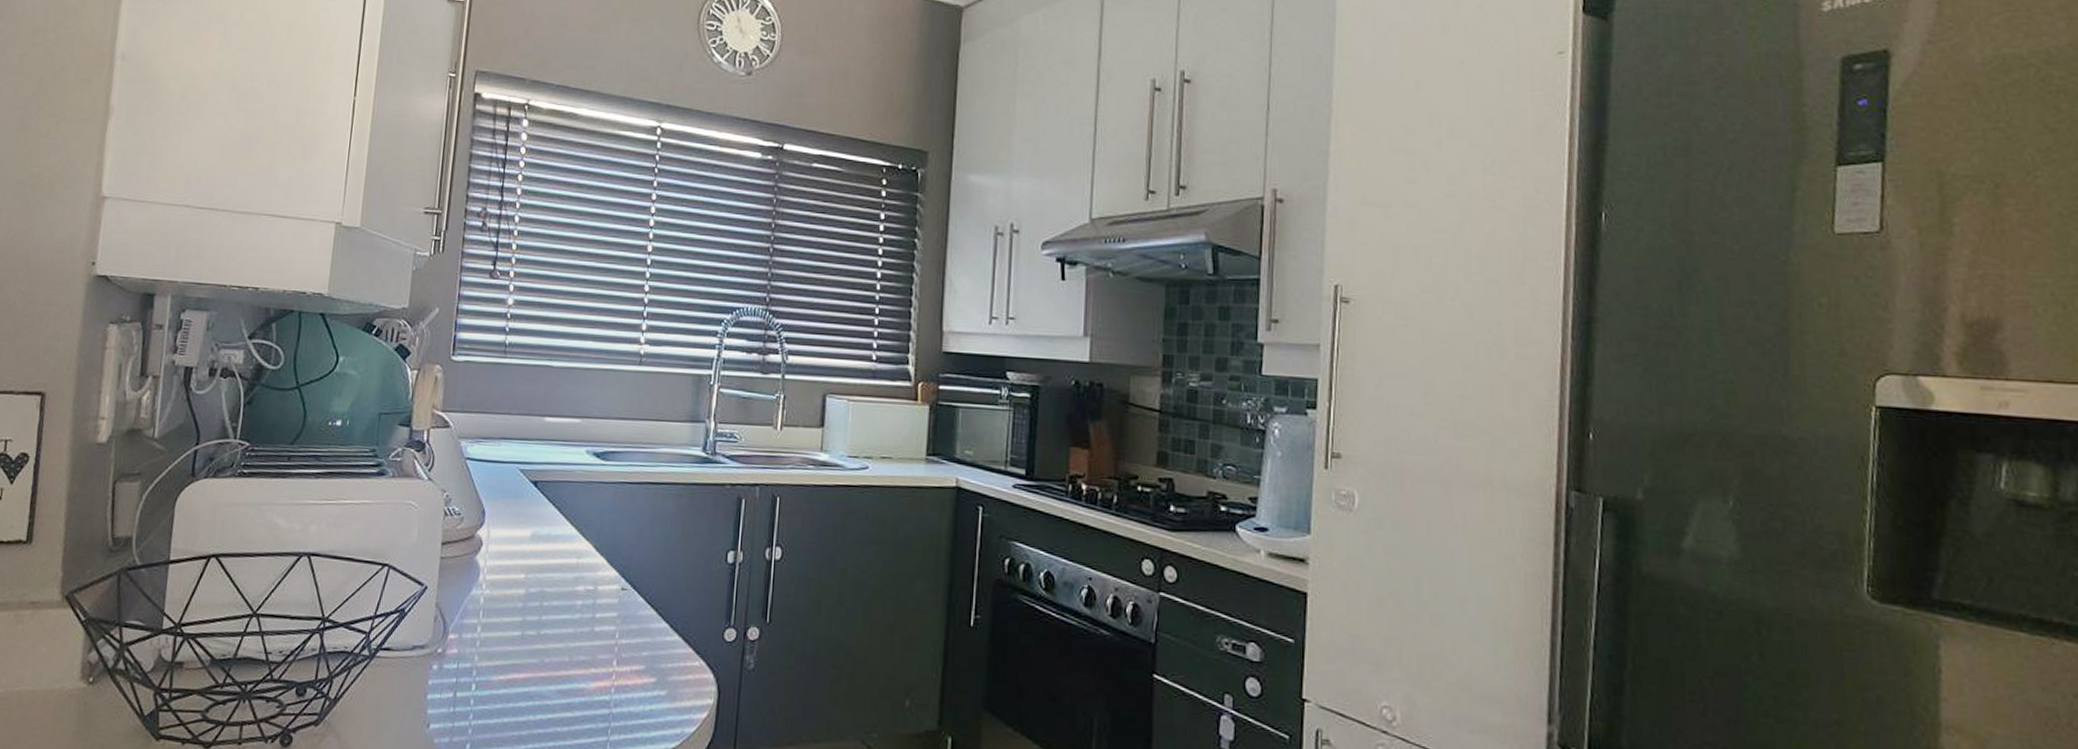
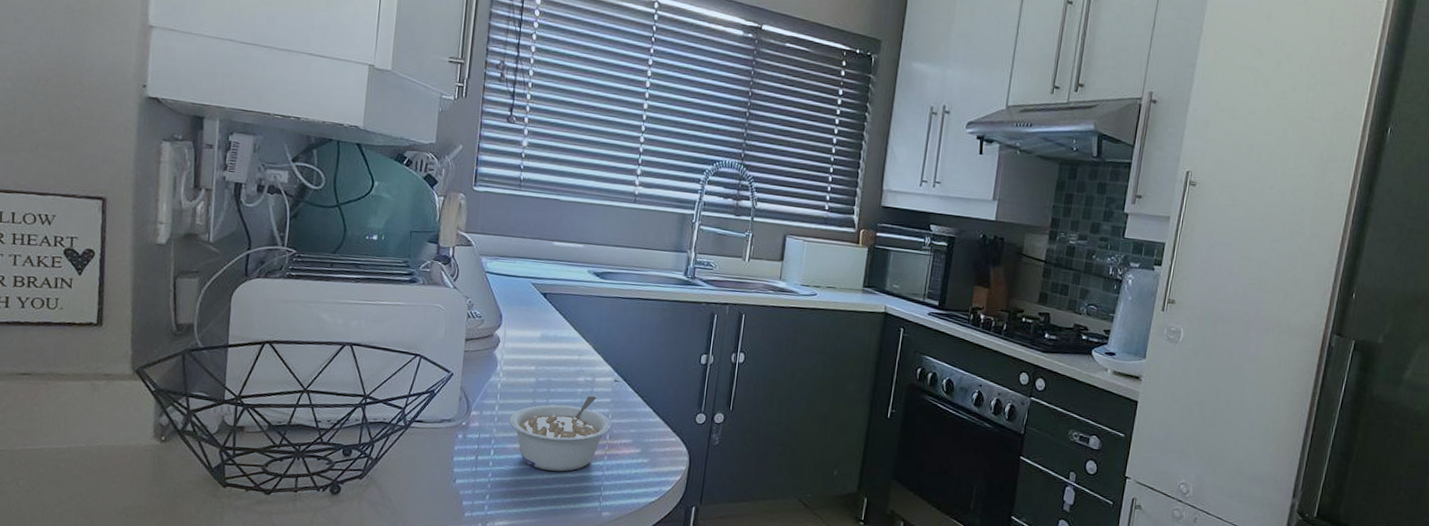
legume: none [494,608,620,710] -> present [509,395,612,472]

